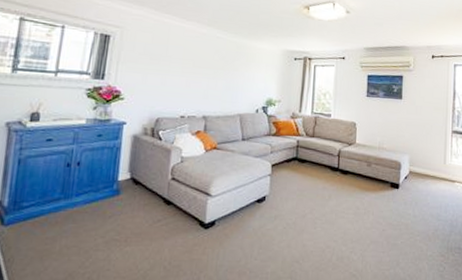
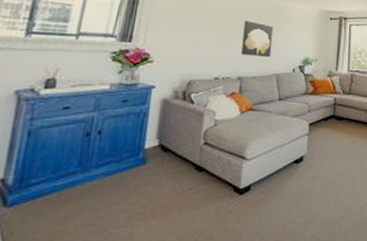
wall art: none [206,60,237,98] -> present [241,21,274,58]

